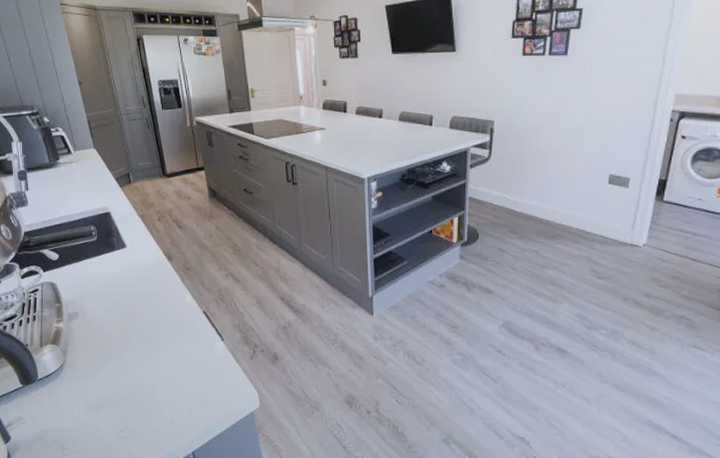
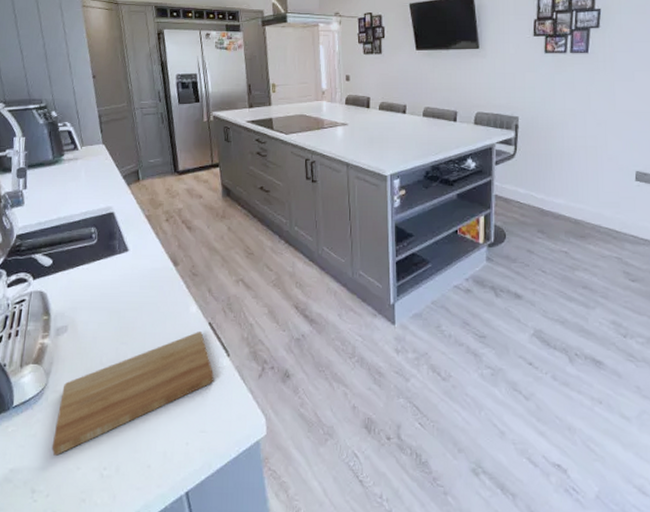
cutting board: none [74,319,211,420] -> present [51,332,215,456]

